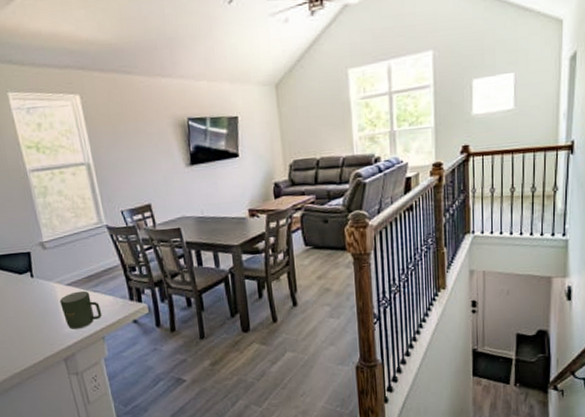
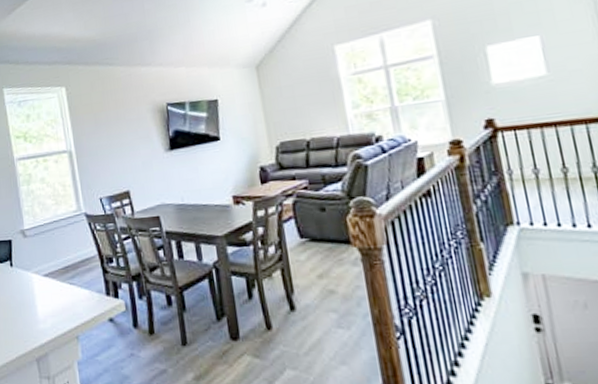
mug: present [60,290,102,329] -> none [36,282,78,325]

